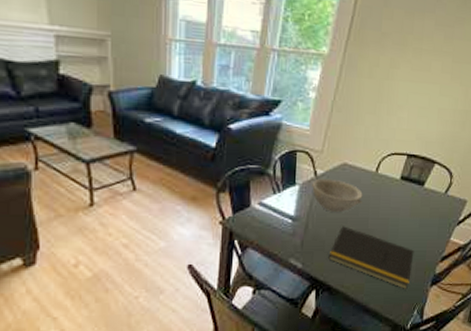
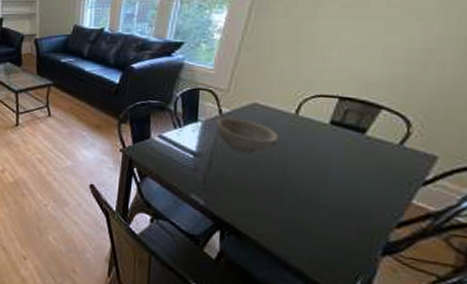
notepad: present [328,226,414,290] -> none [235,168,354,254]

